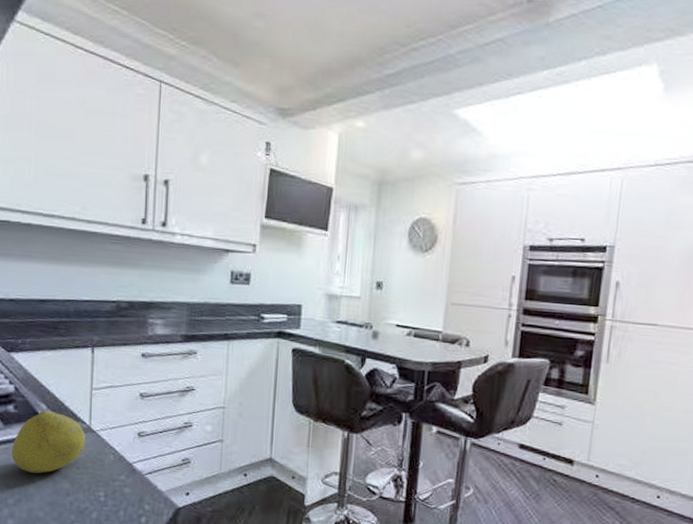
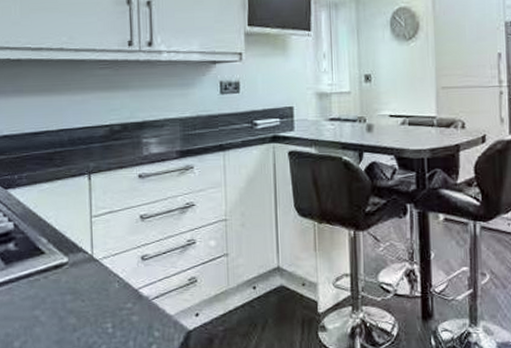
lemon: present [12,409,86,474] -> none [15,244,89,311]

